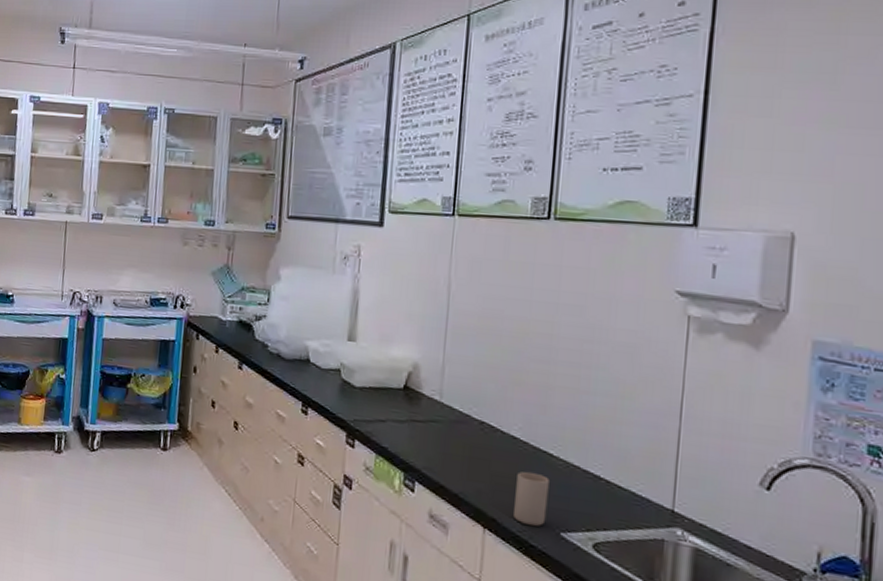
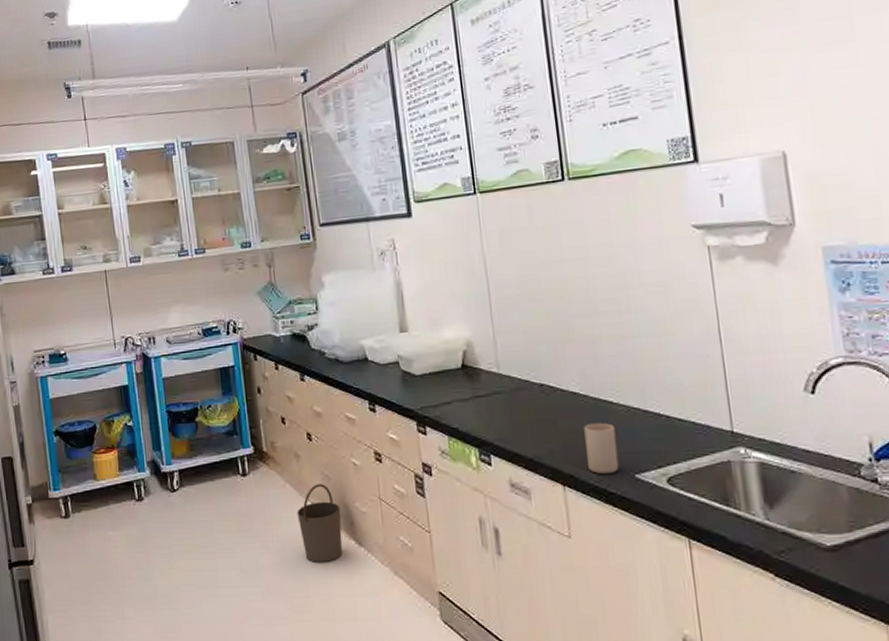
bucket: none [209,473,254,552] -> present [296,484,343,564]

